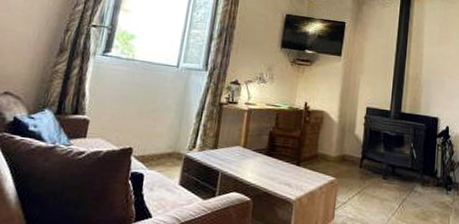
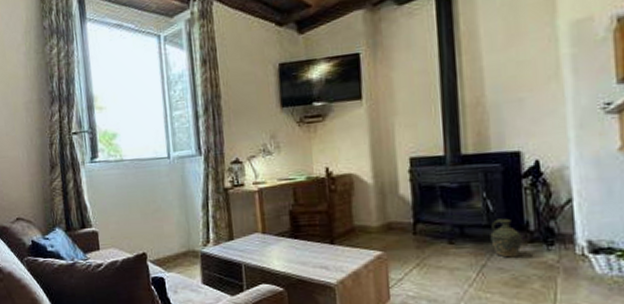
ceramic jug: none [411,165,433,196] -> present [490,218,524,258]

